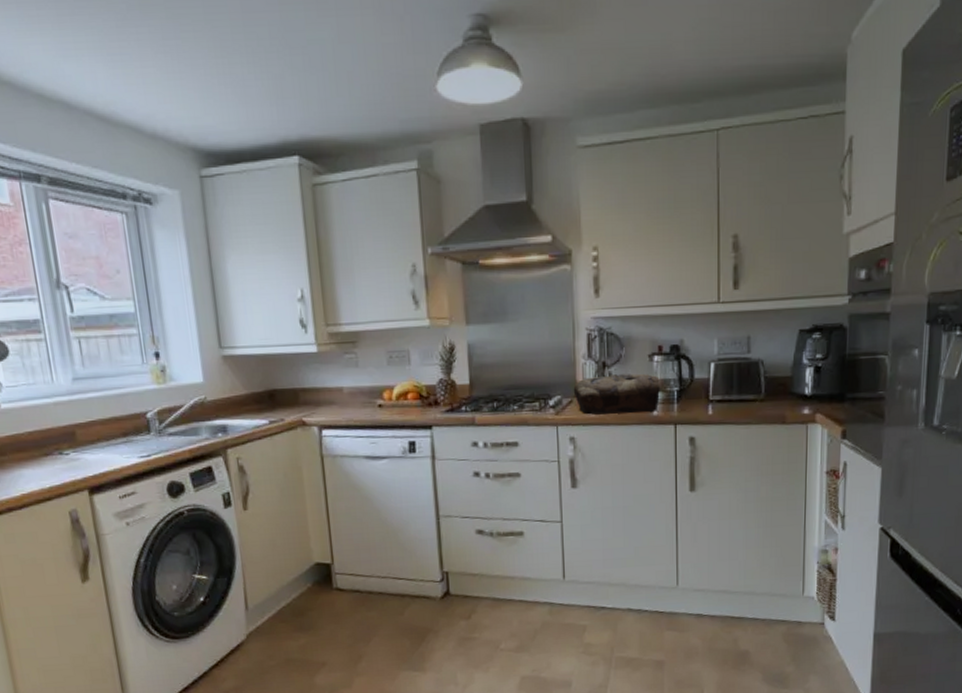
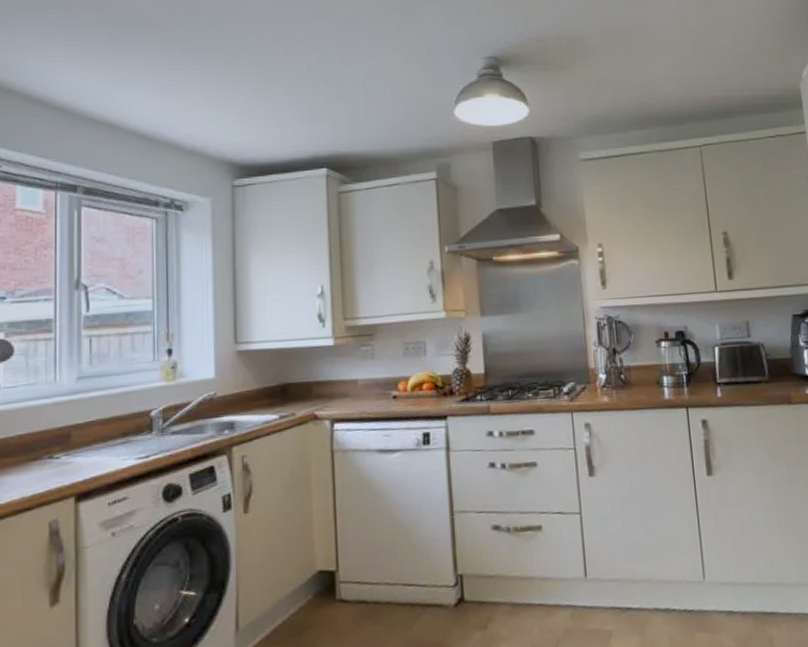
bread loaf: present [573,373,661,415] -> none [586,359,671,401]

